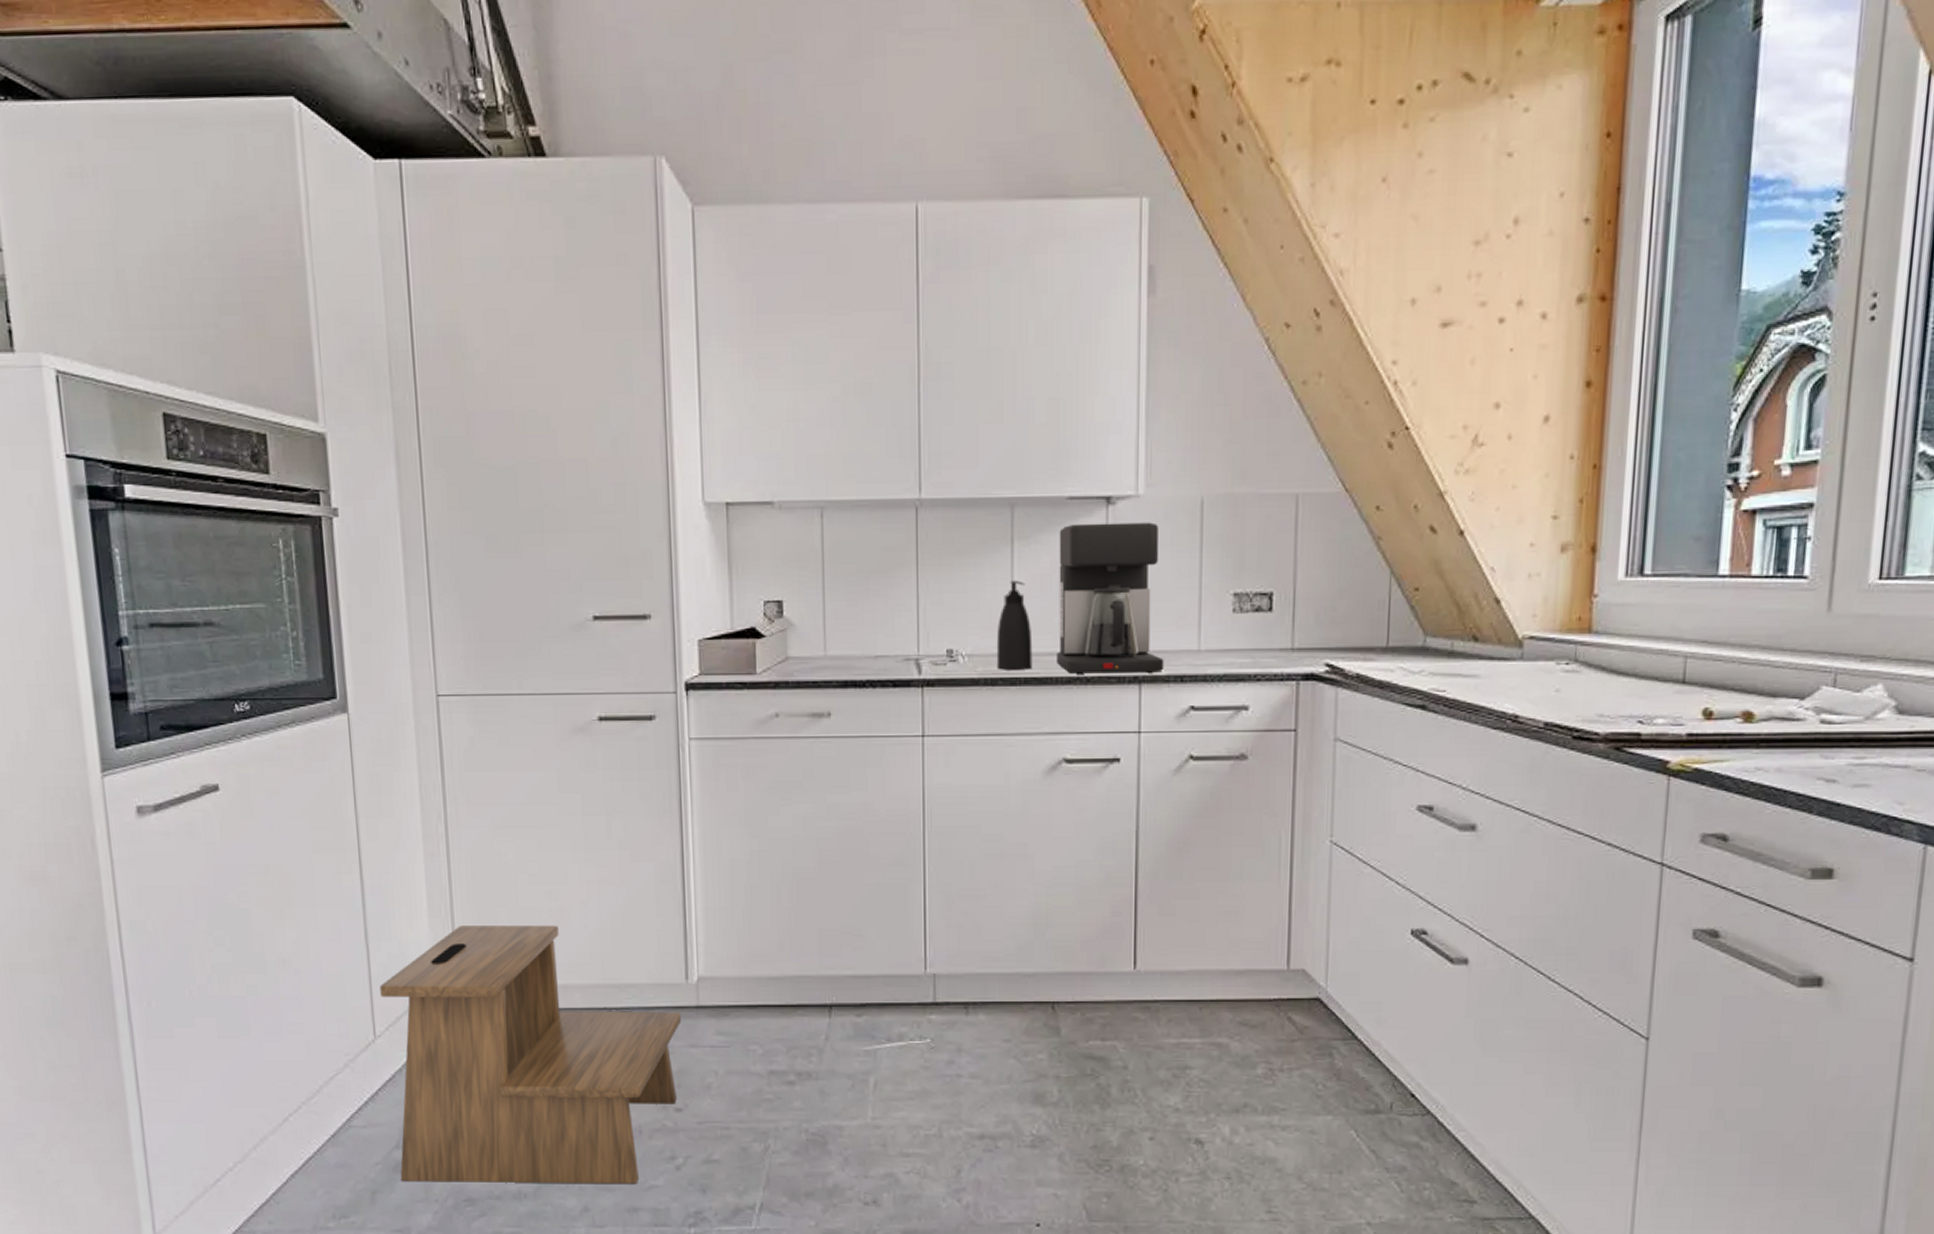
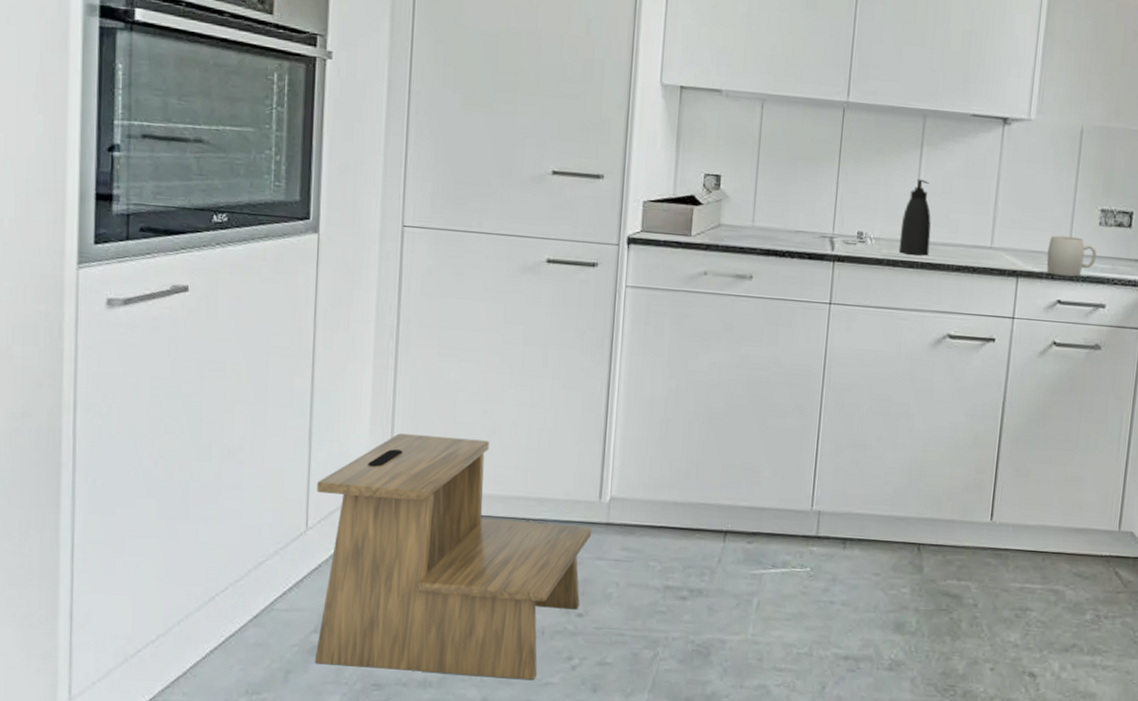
coffee maker: present [1055,522,1164,675] -> none [949,137,1044,269]
mug: none [1173,629,1233,677] -> present [1046,235,1097,277]

